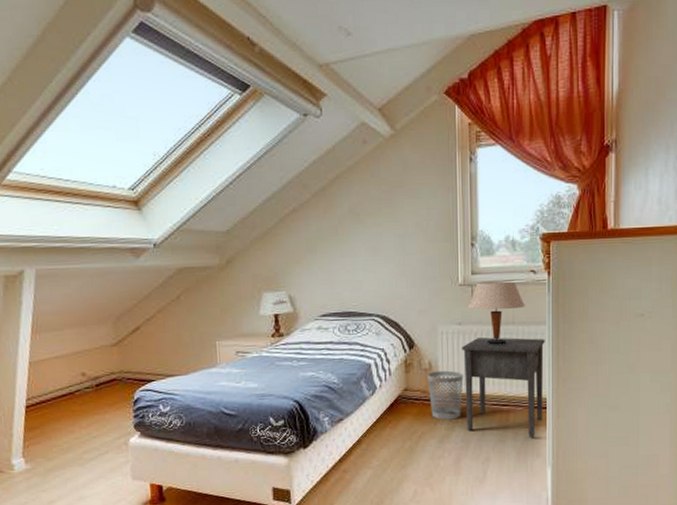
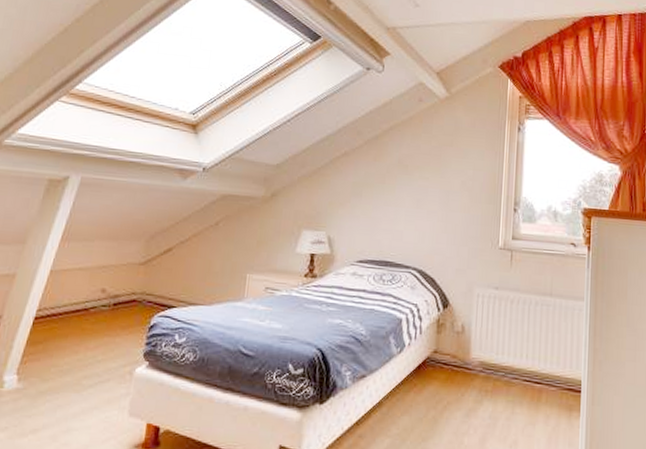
wastebasket: present [427,370,464,420] -> none [459,335,497,392]
nightstand: present [462,337,545,438] -> none [496,305,582,425]
table lamp: present [468,281,525,345] -> none [506,248,564,316]

